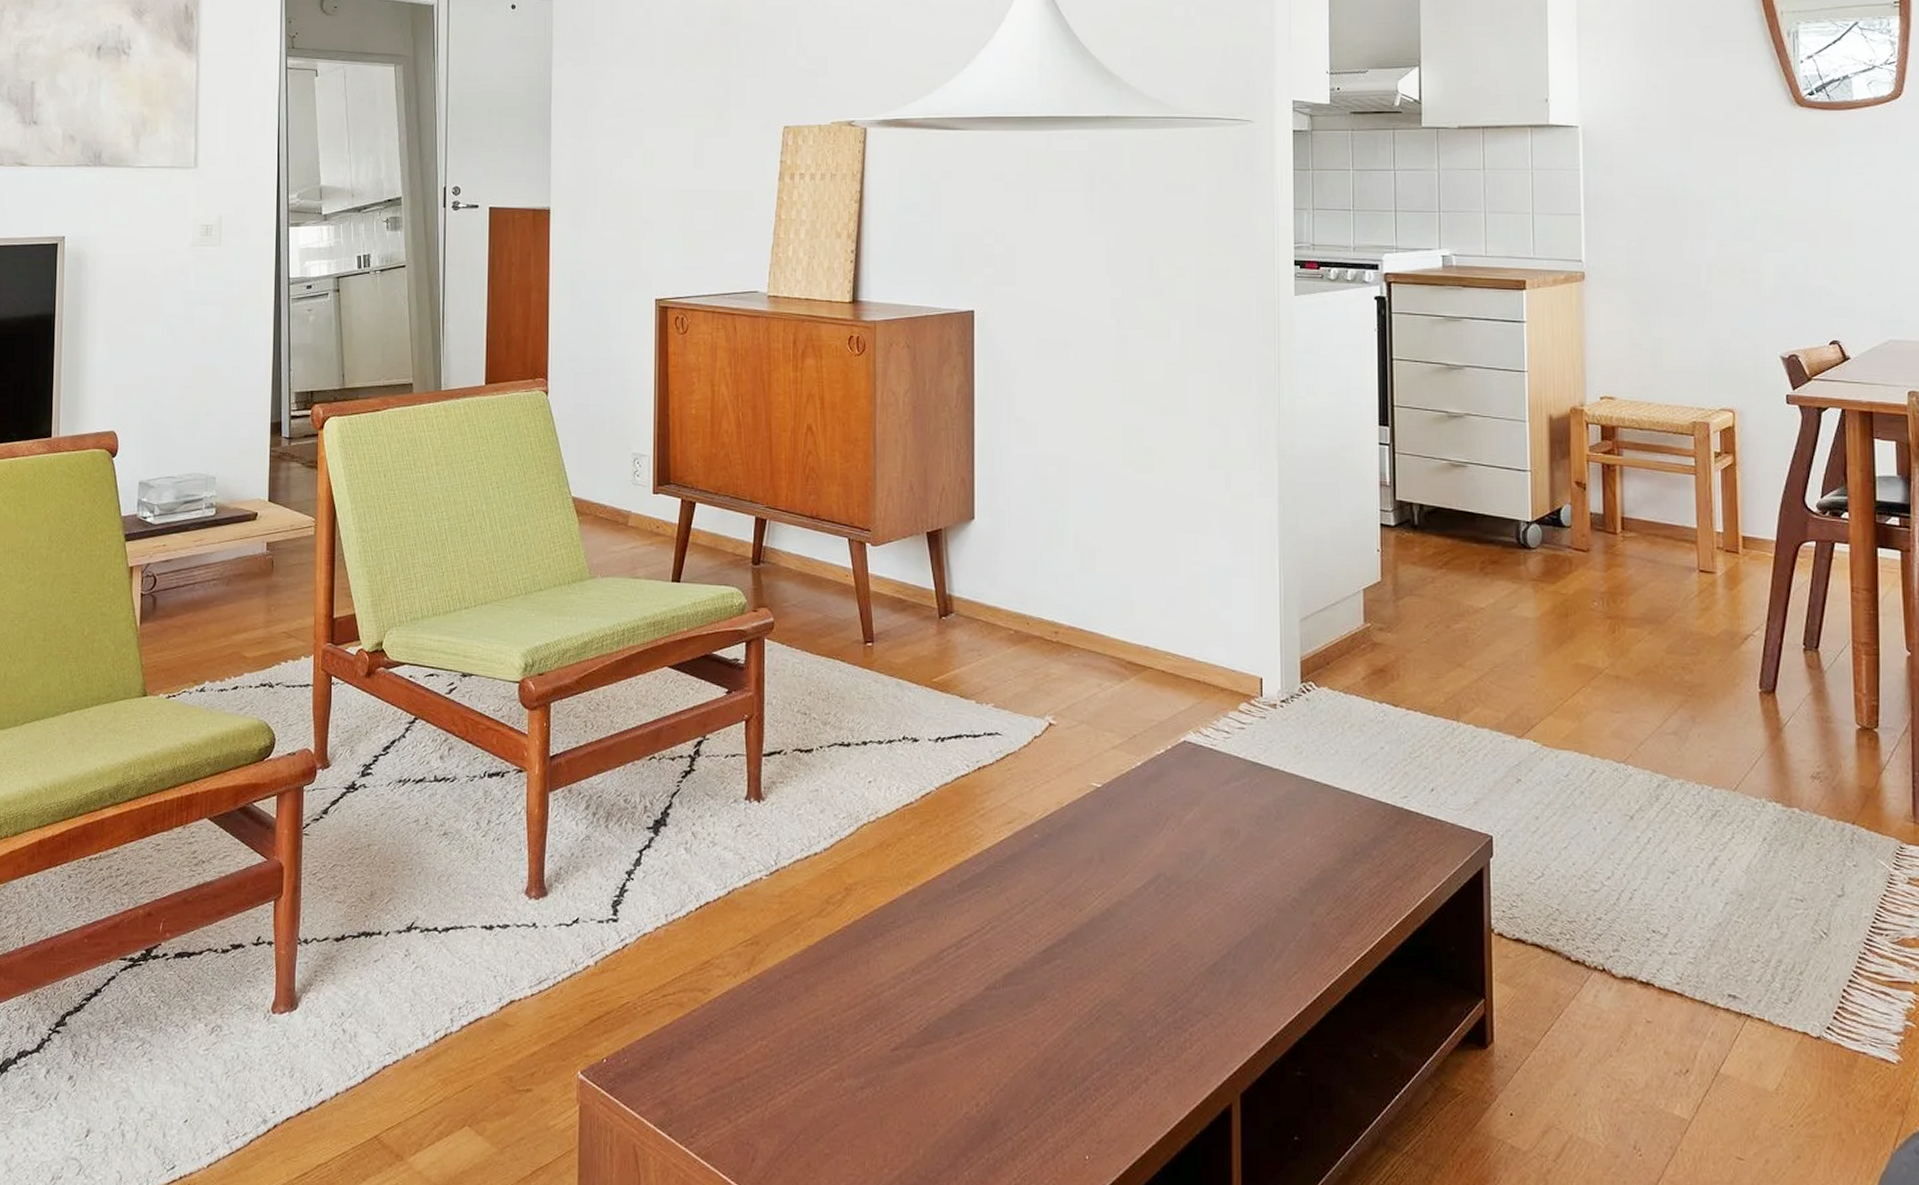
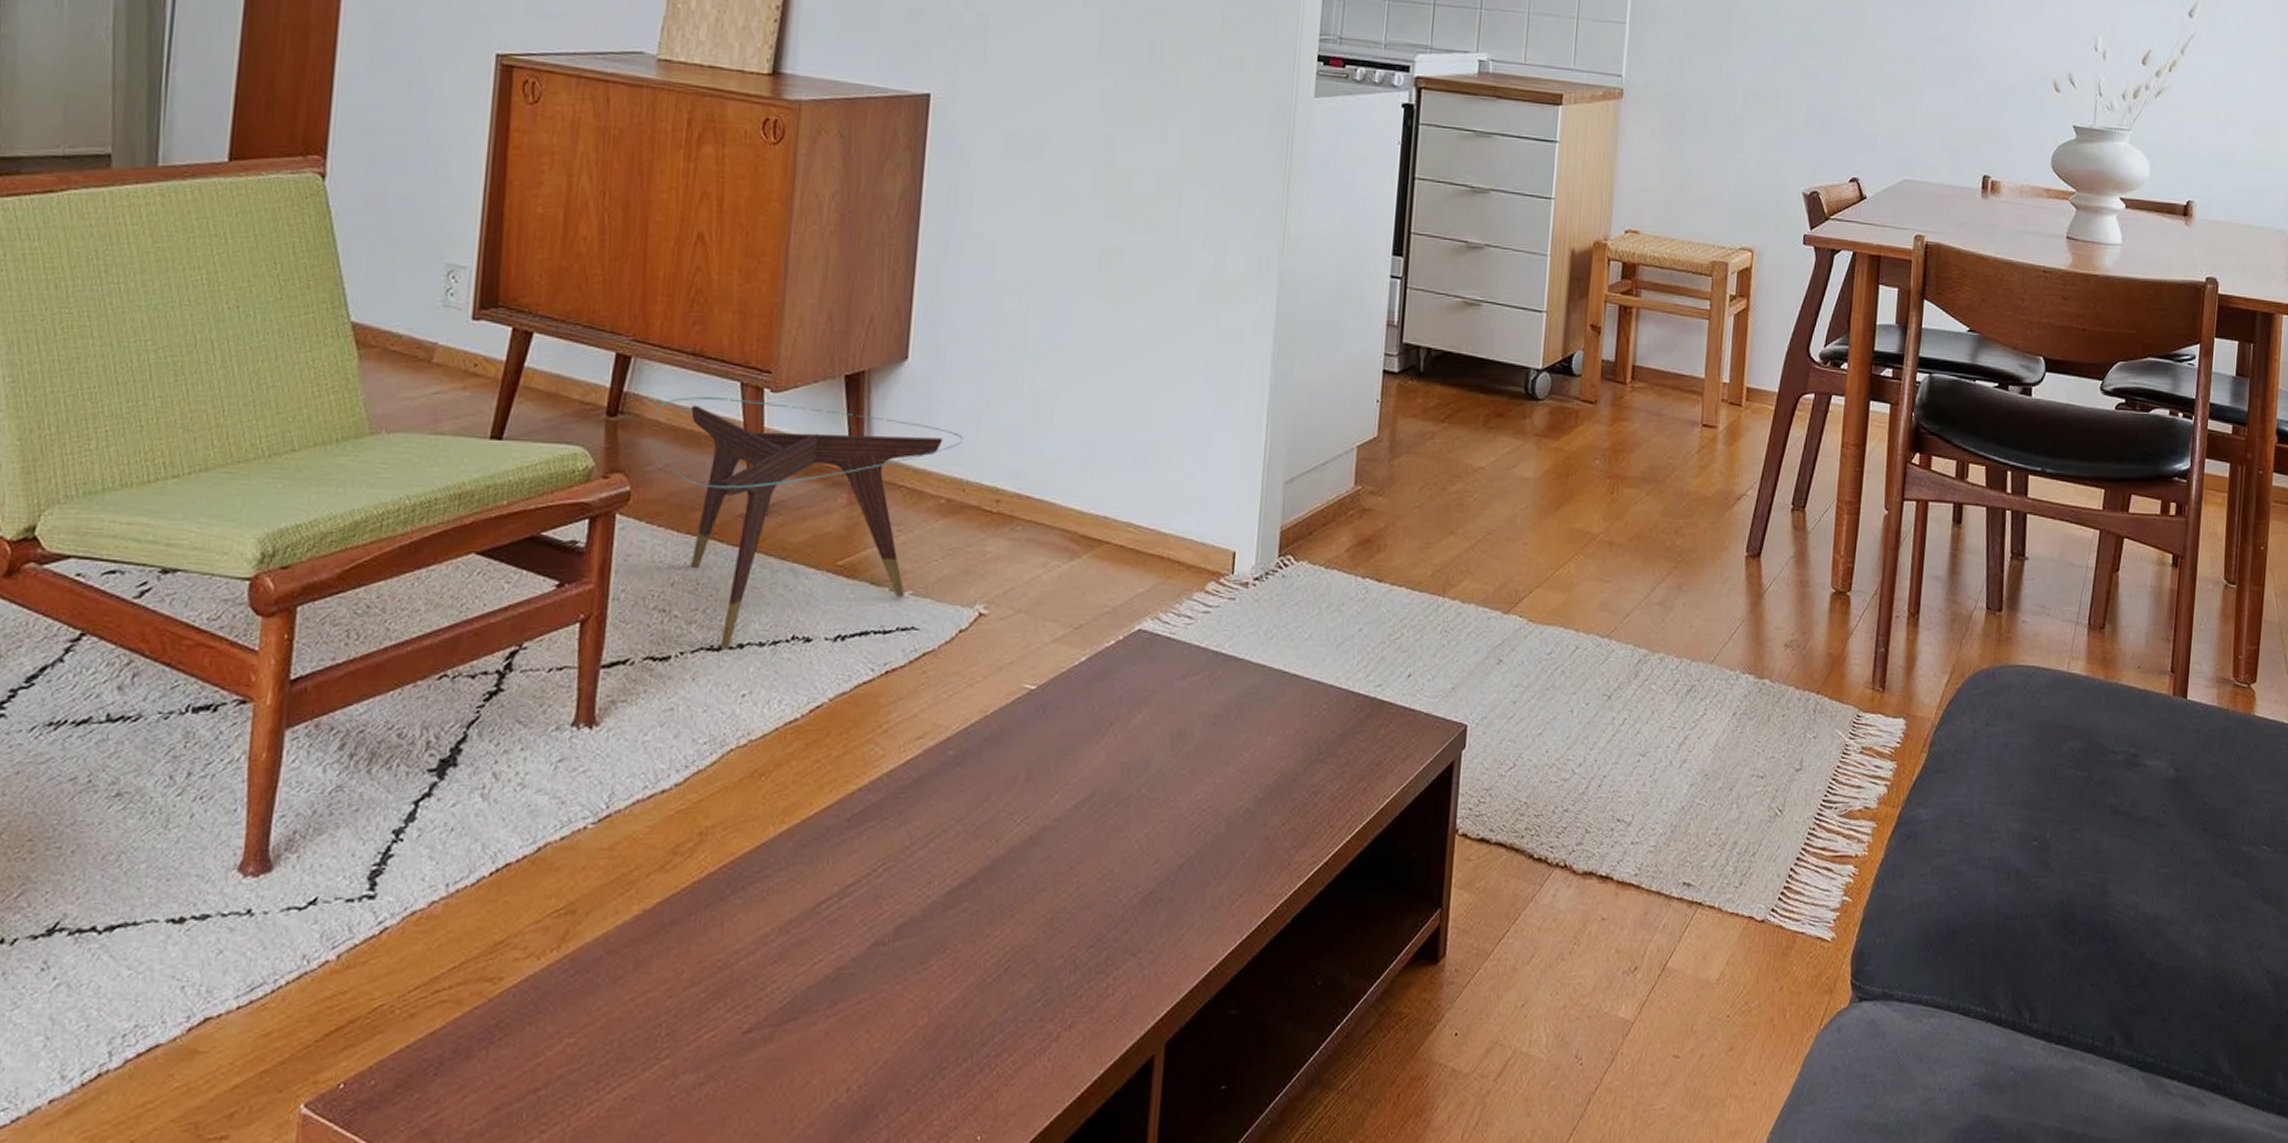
side table: none [786,550,1023,745] -> present [651,397,963,649]

